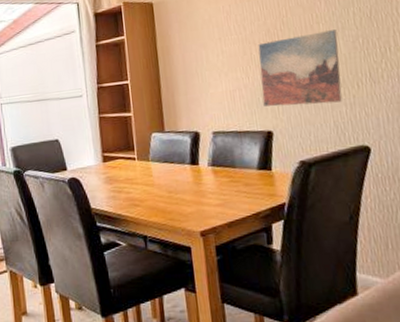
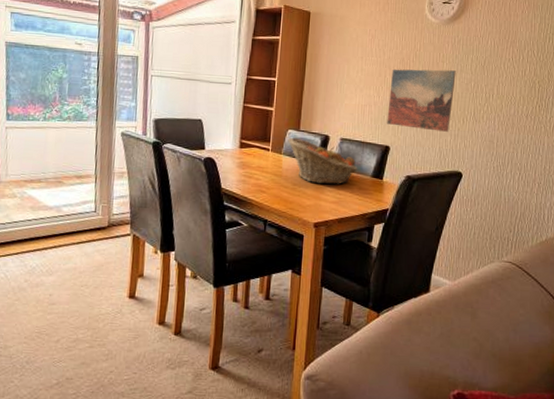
fruit basket: none [153,140,240,188] -> present [287,137,358,185]

